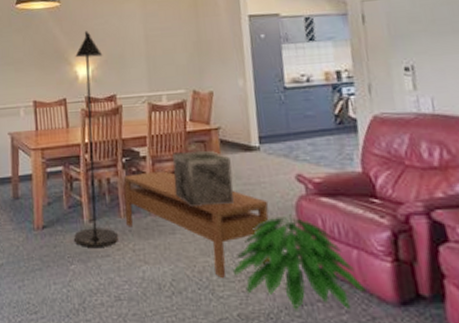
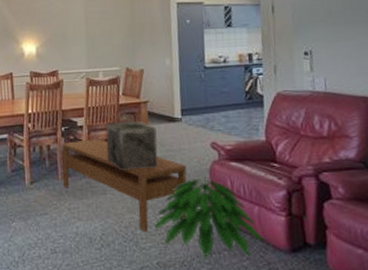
floor lamp: present [74,31,118,247] -> none [16,12,56,207]

